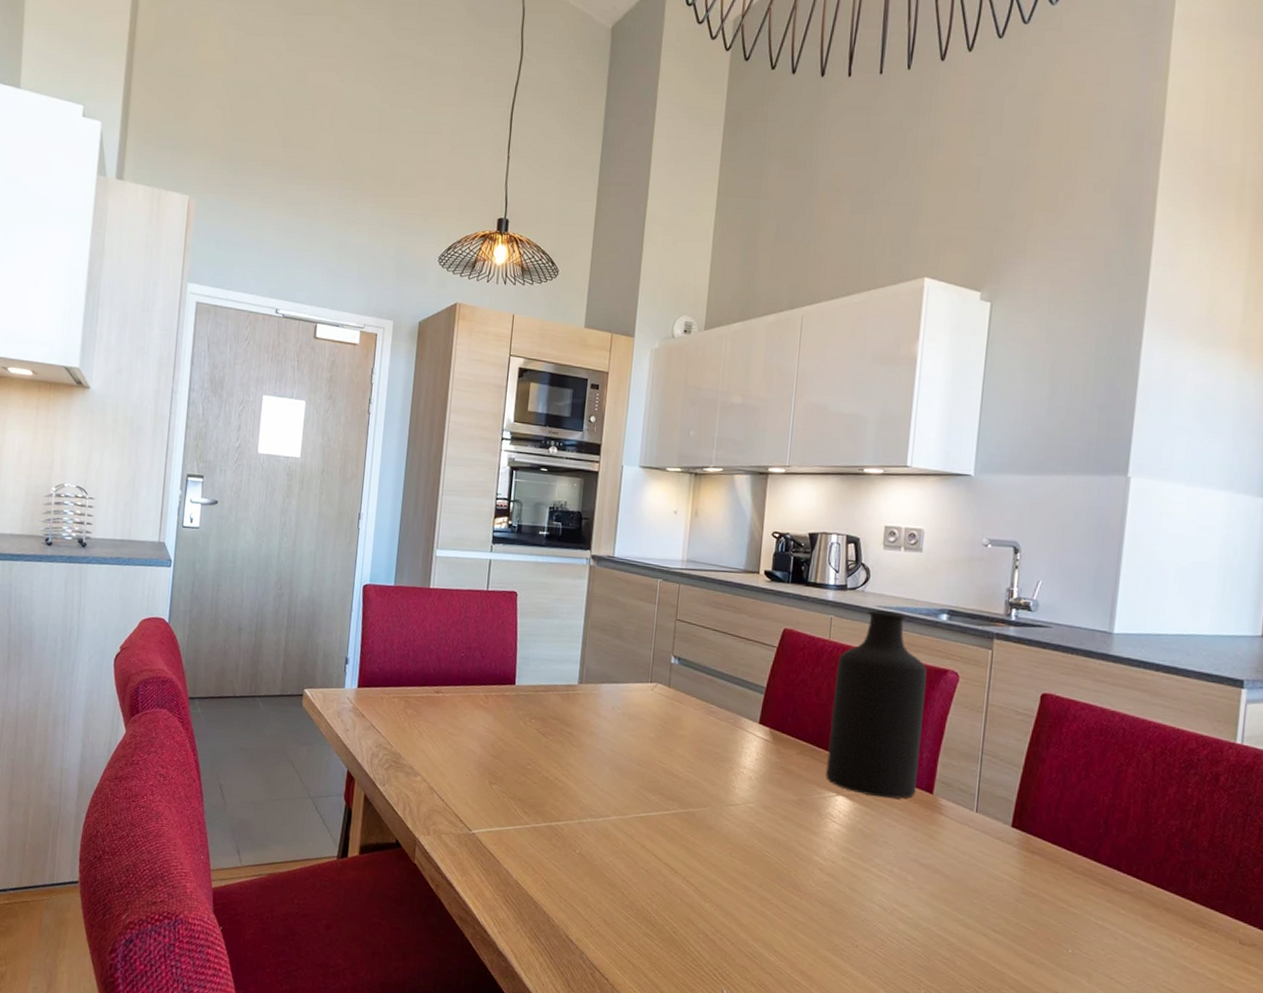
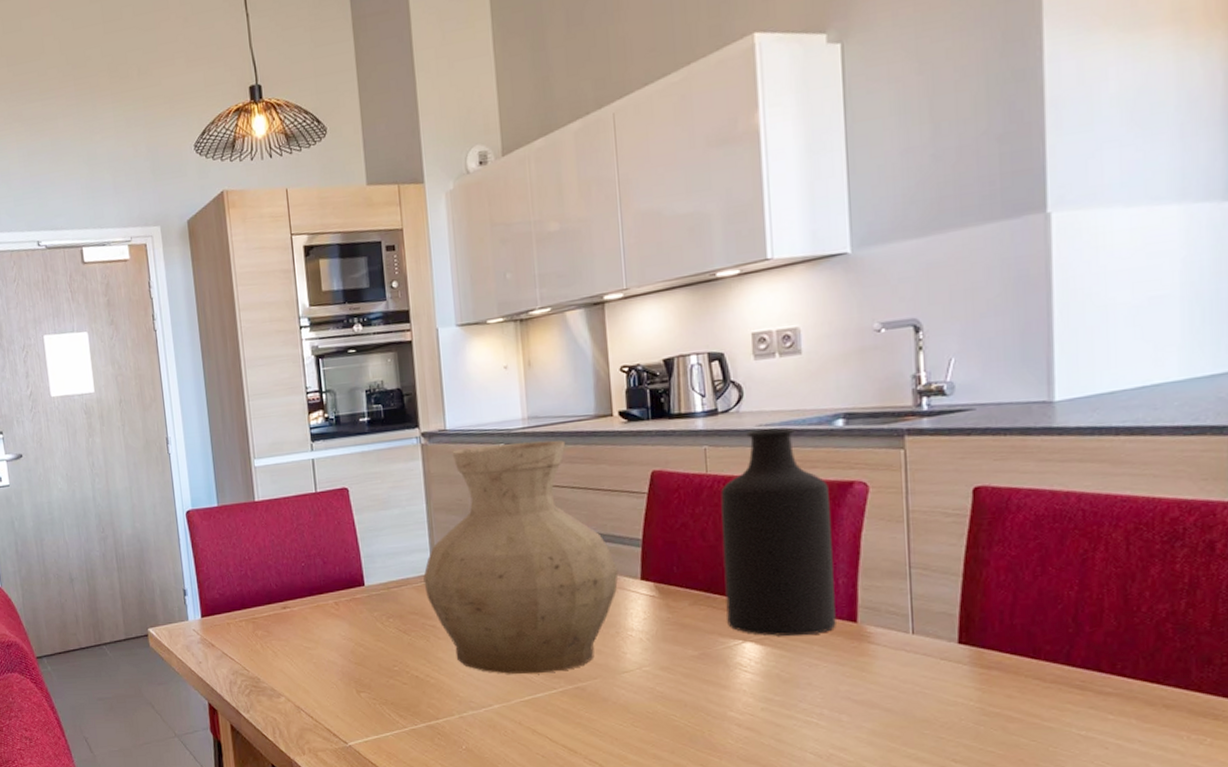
vase: none [569,577,741,795] -> present [423,440,619,675]

